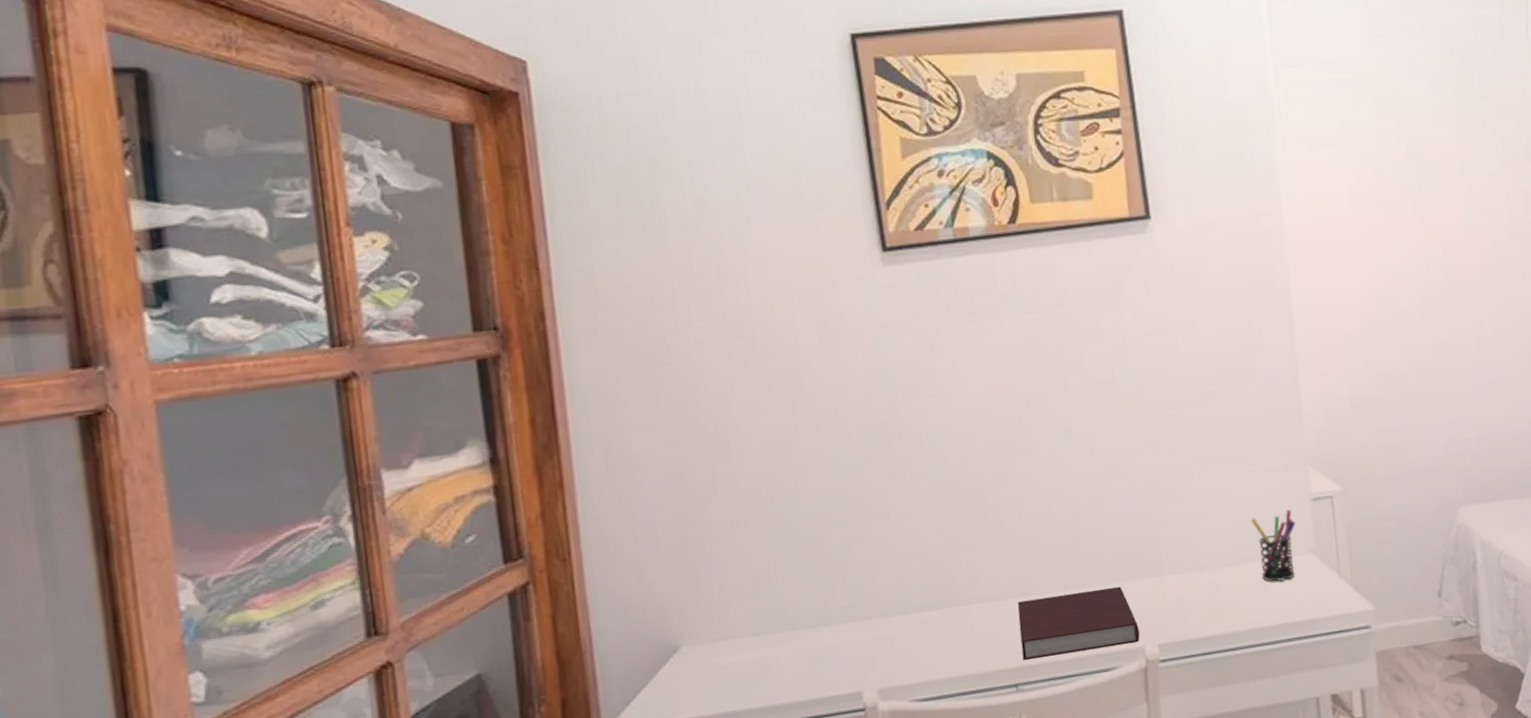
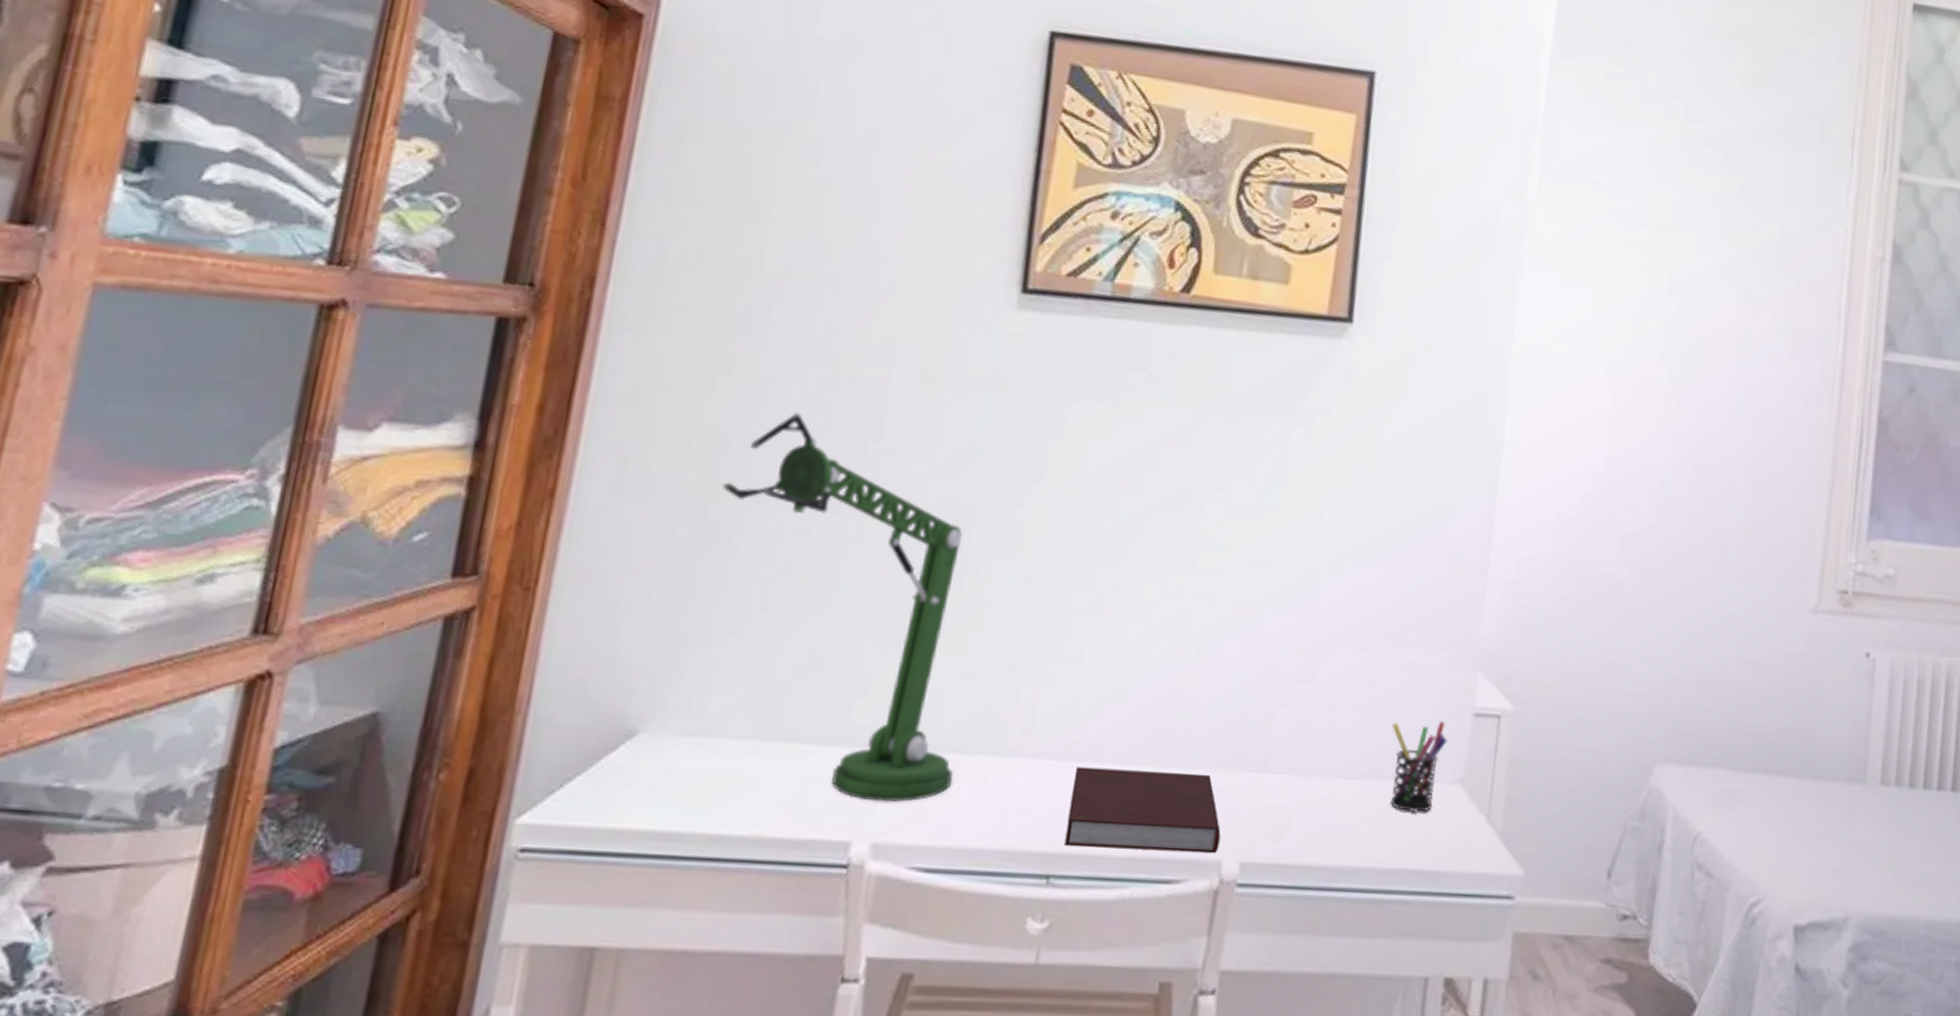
desk lamp: none [690,383,926,661] -> present [722,413,964,803]

